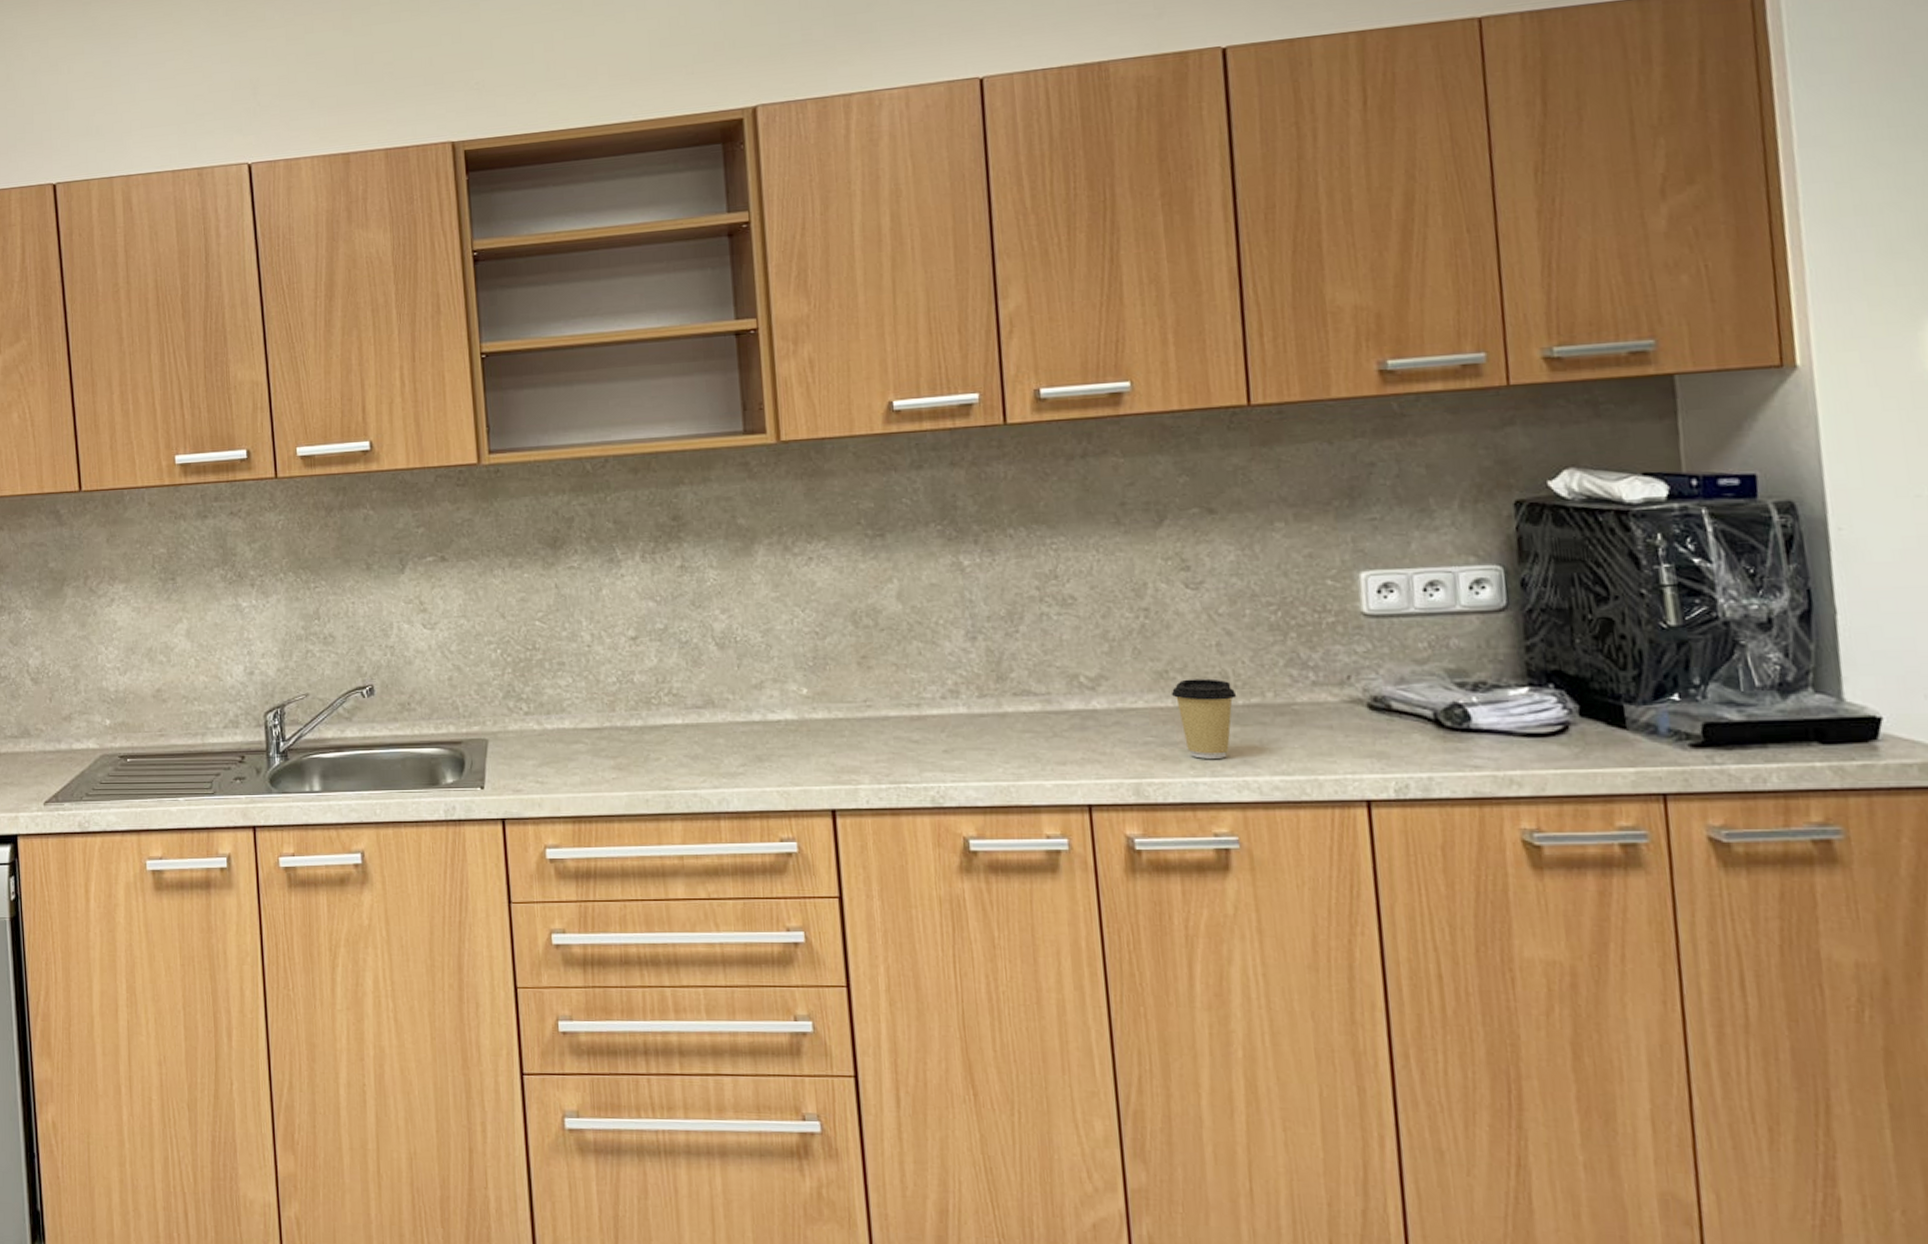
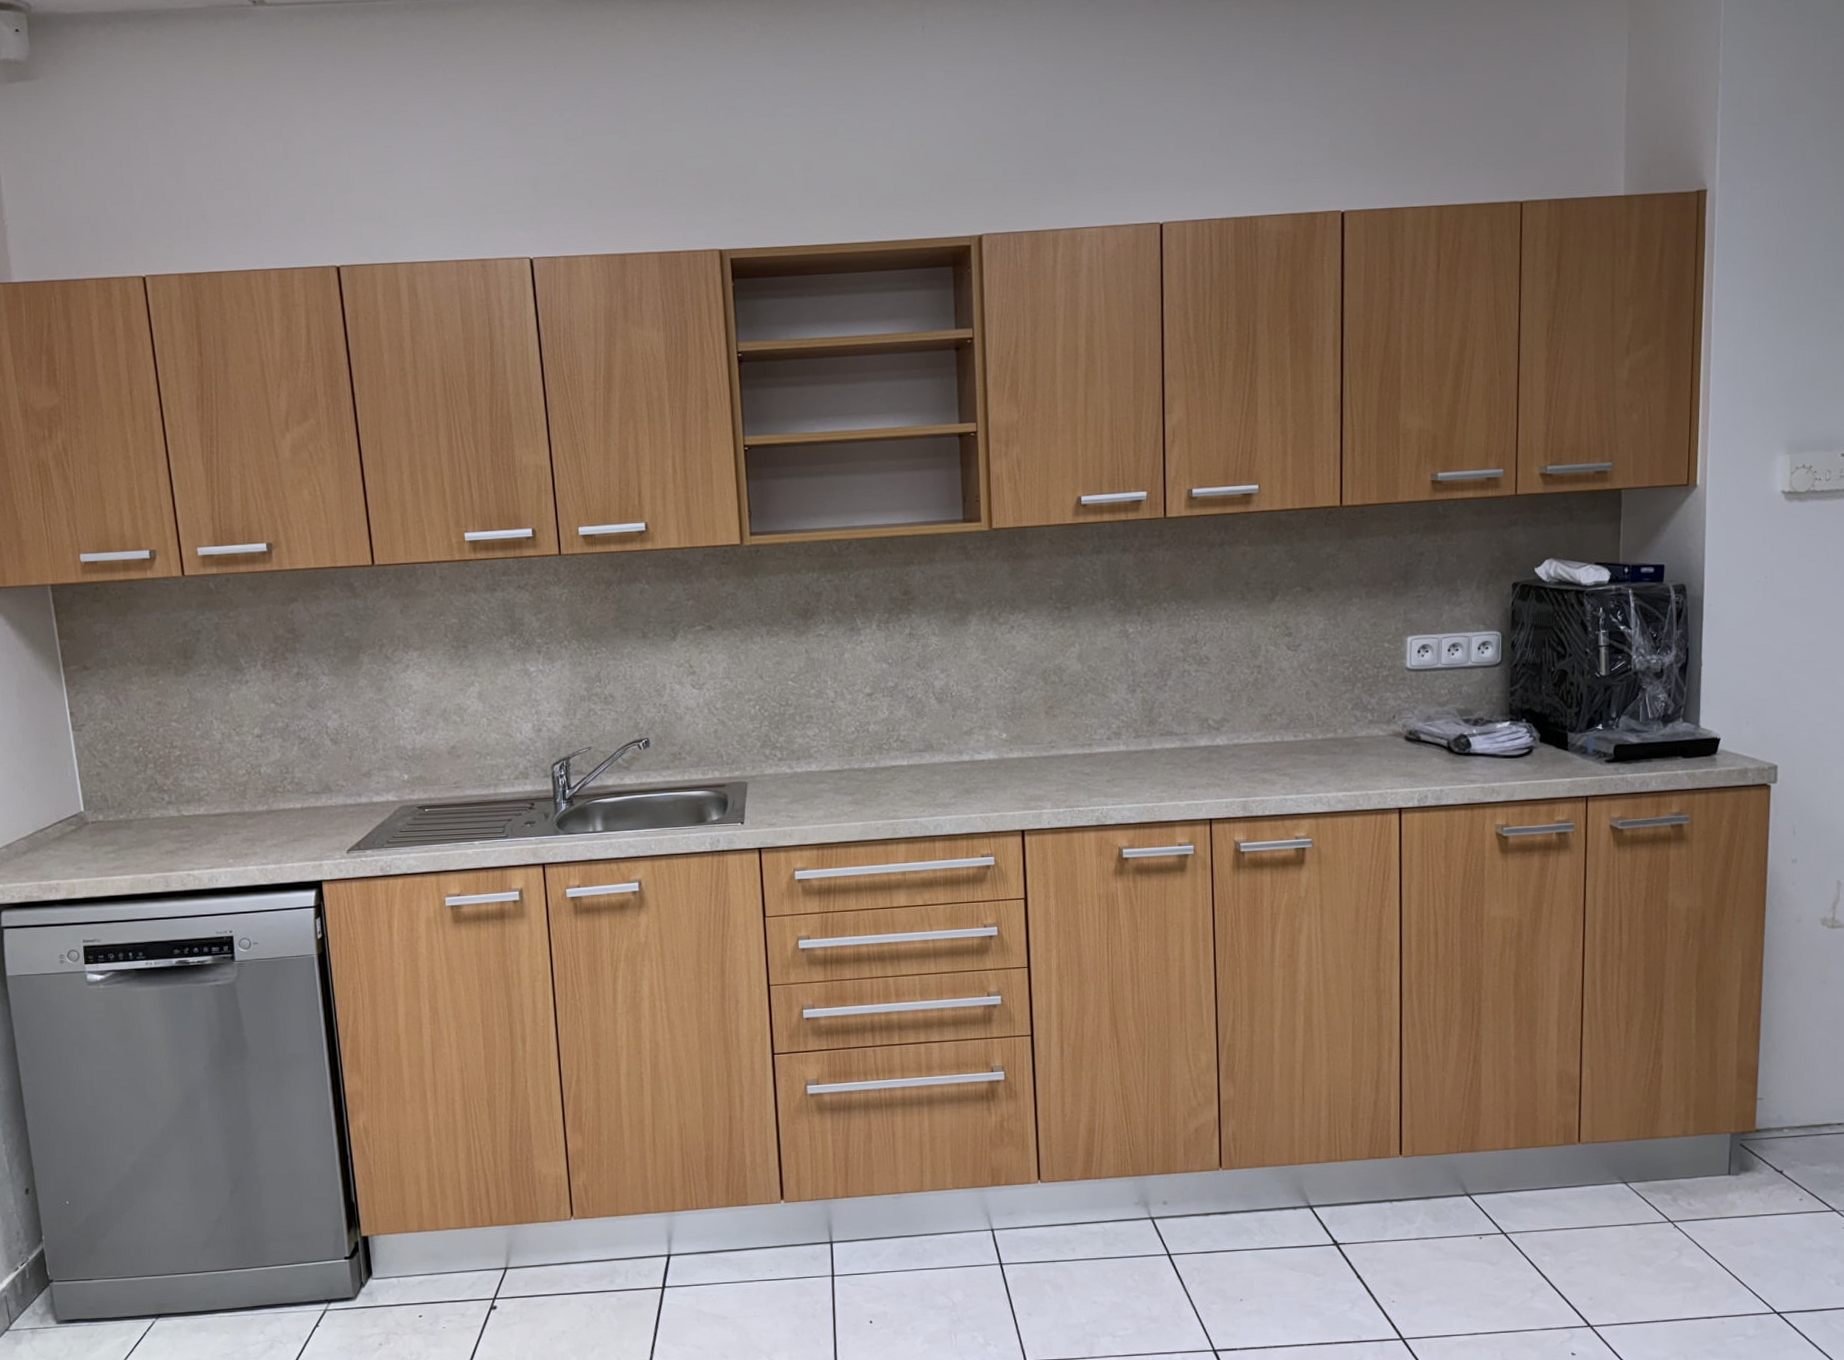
coffee cup: present [1170,678,1237,759] -> none [1272,719,1318,781]

